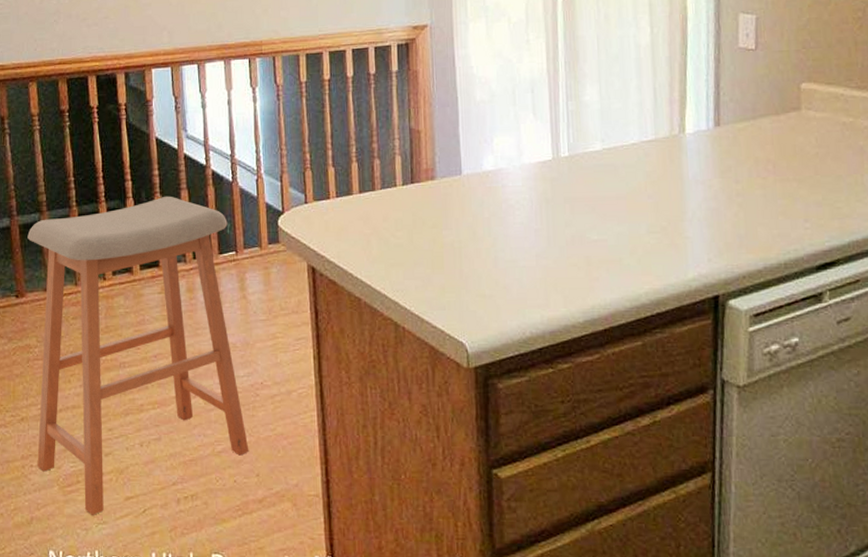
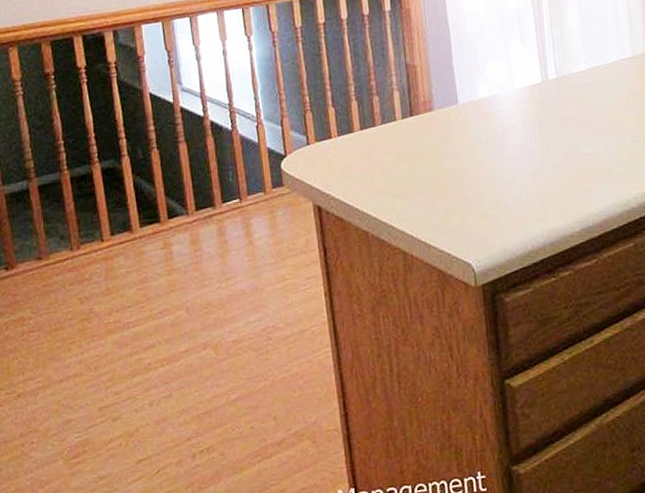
stool: present [27,196,249,515] -> none [15,150,265,484]

